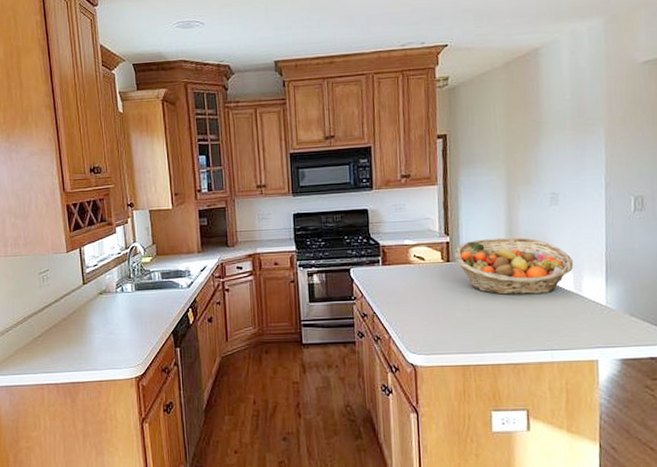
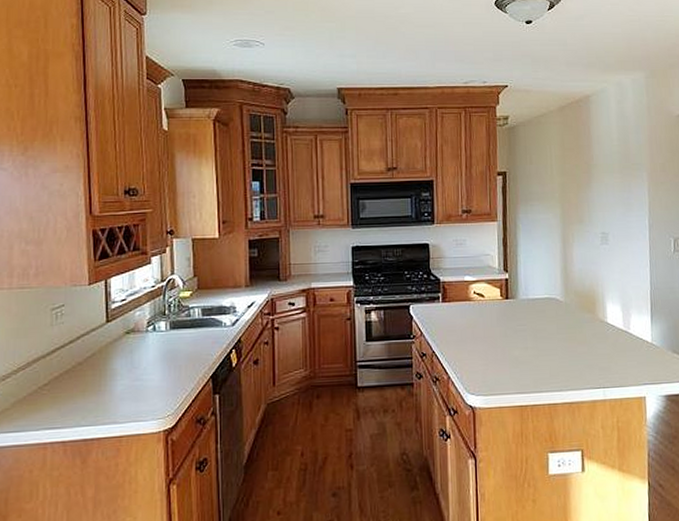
fruit basket: present [455,237,574,296] -> none [513,275,623,333]

